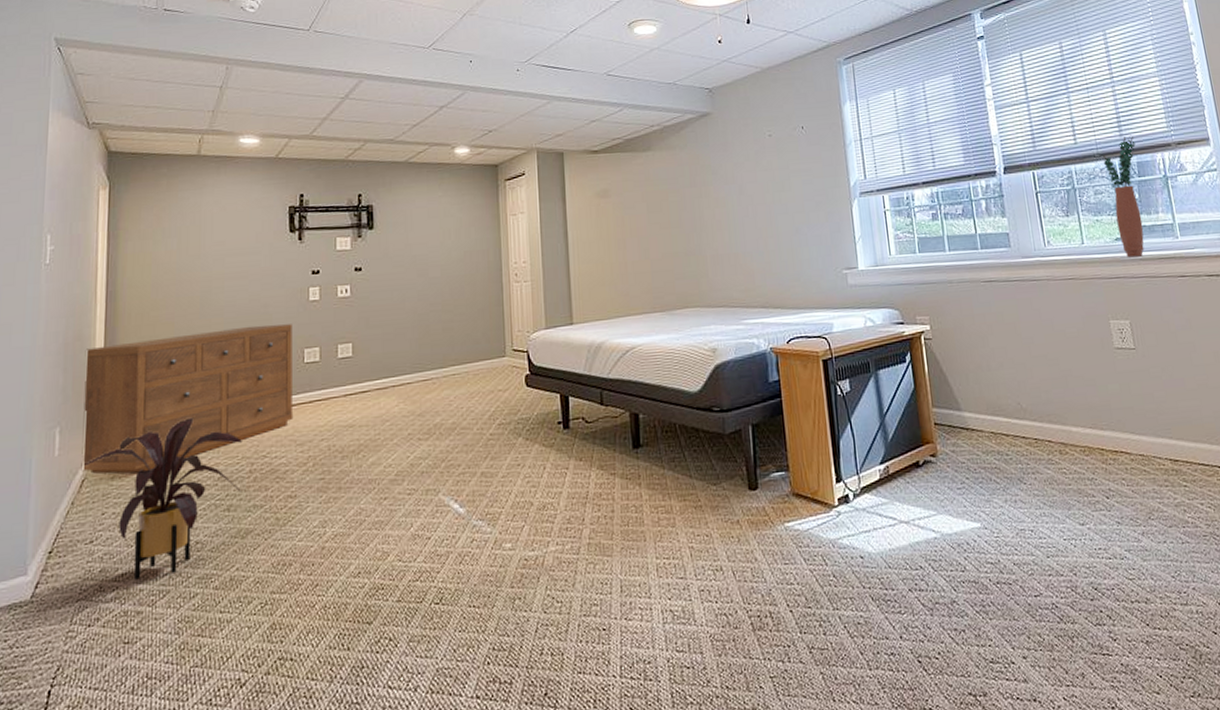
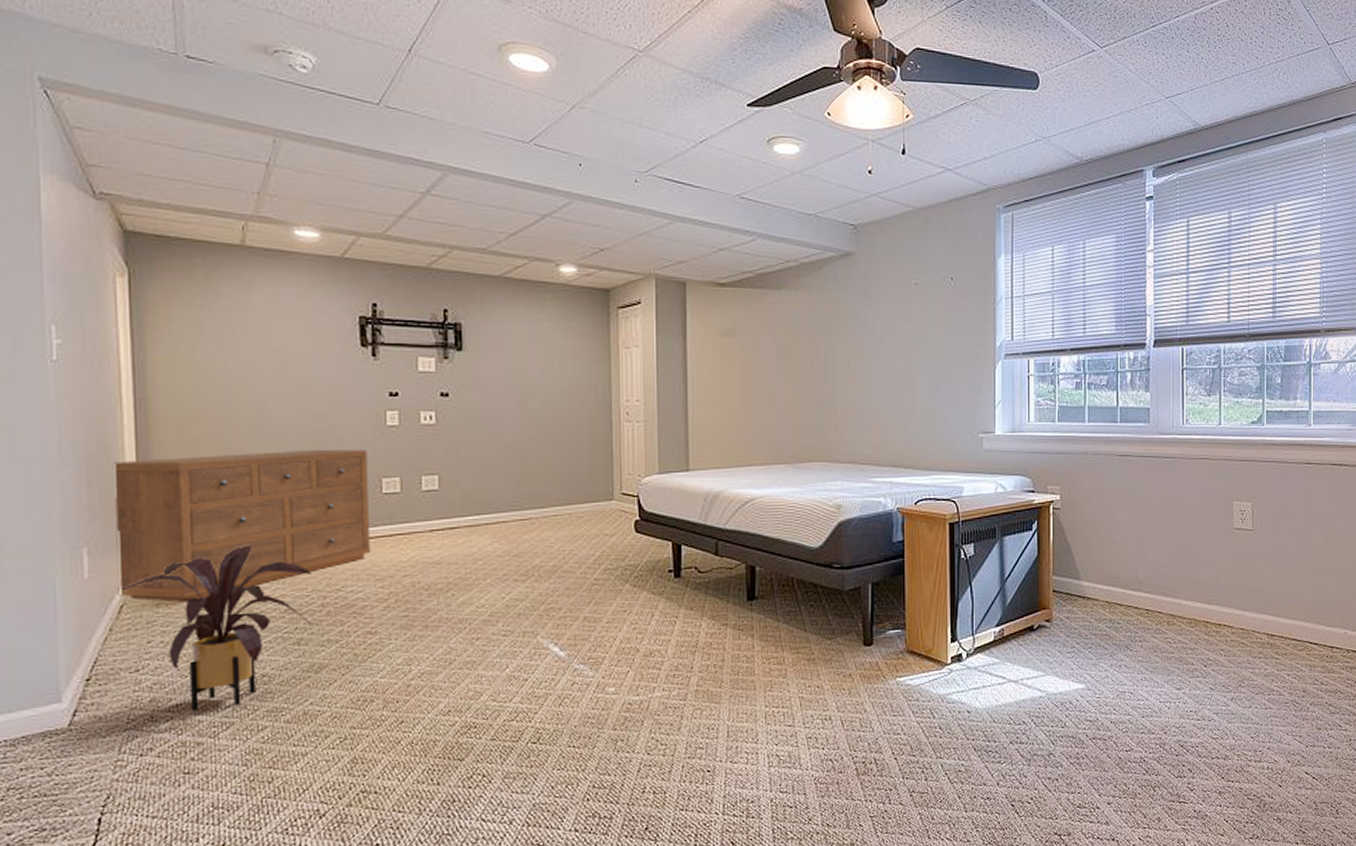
vase: present [1103,135,1145,258] -> none [1252,317,1287,442]

